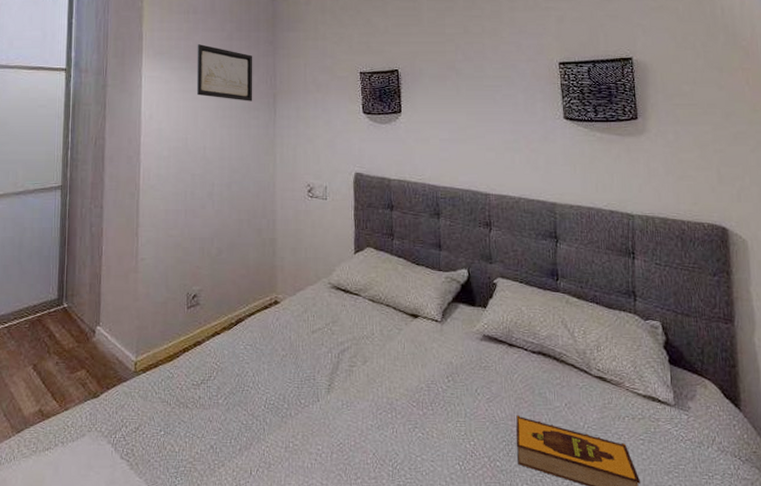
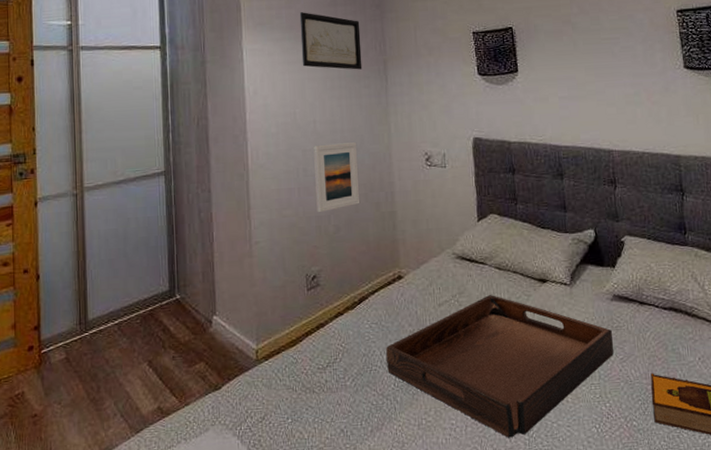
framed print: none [201,170,243,235] -> present [314,142,361,213]
serving tray: none [259,326,481,468] -> present [386,295,614,438]

